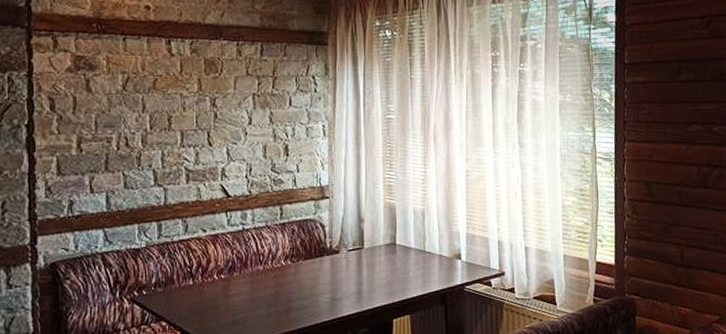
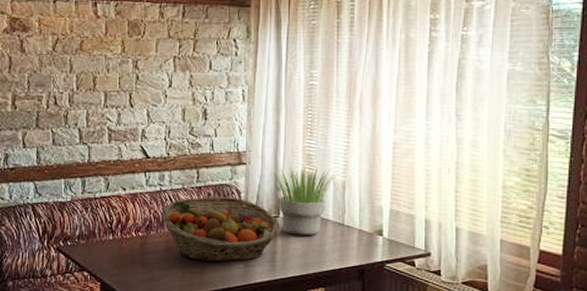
fruit basket: none [244,231,366,299] -> present [161,197,281,263]
potted plant: none [351,198,416,265] -> present [268,167,336,235]

